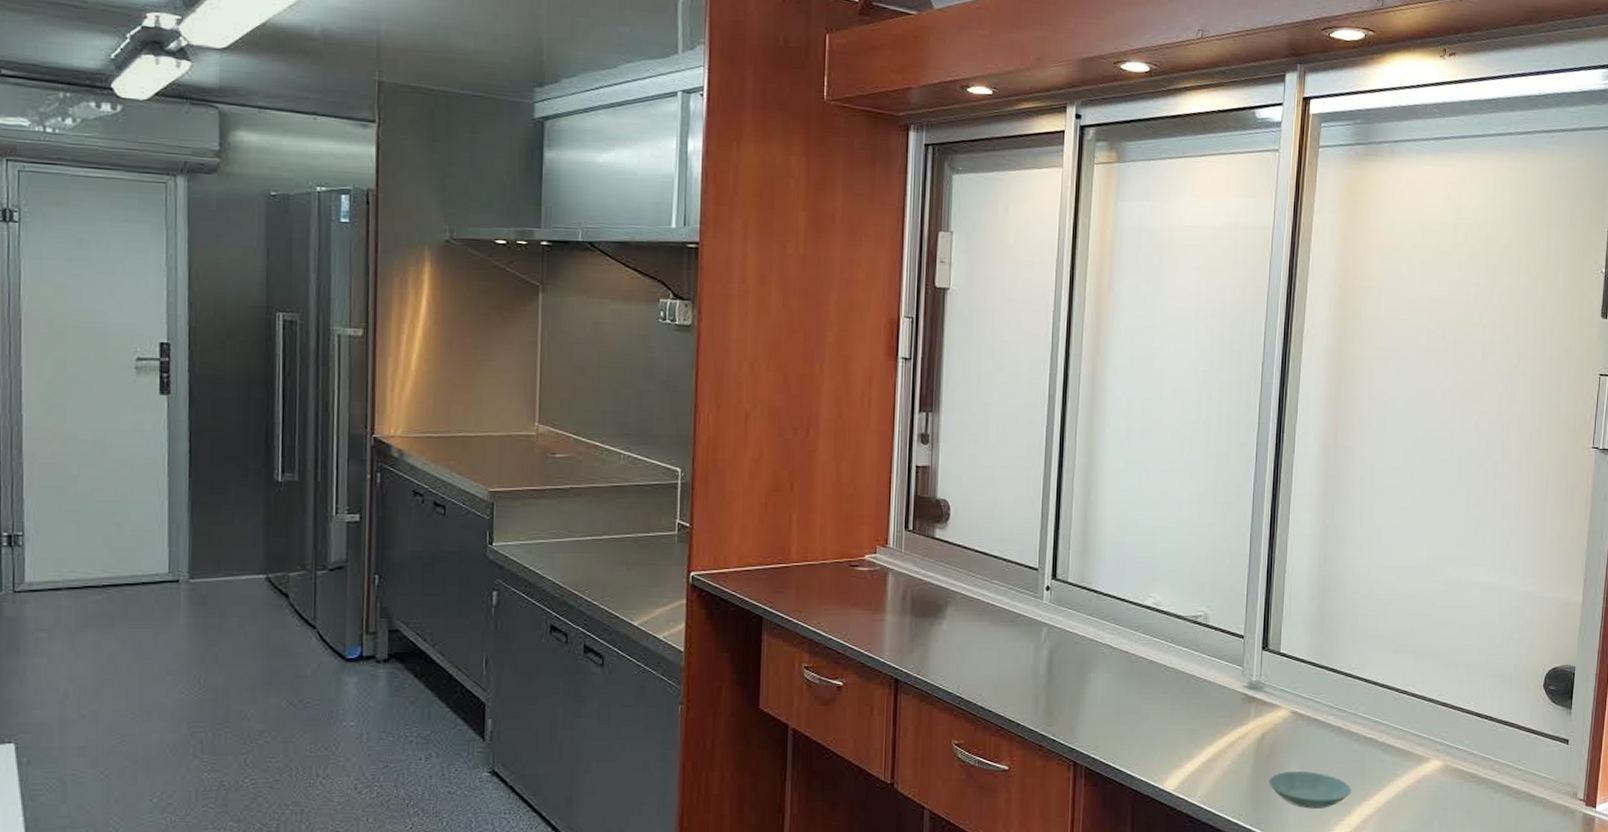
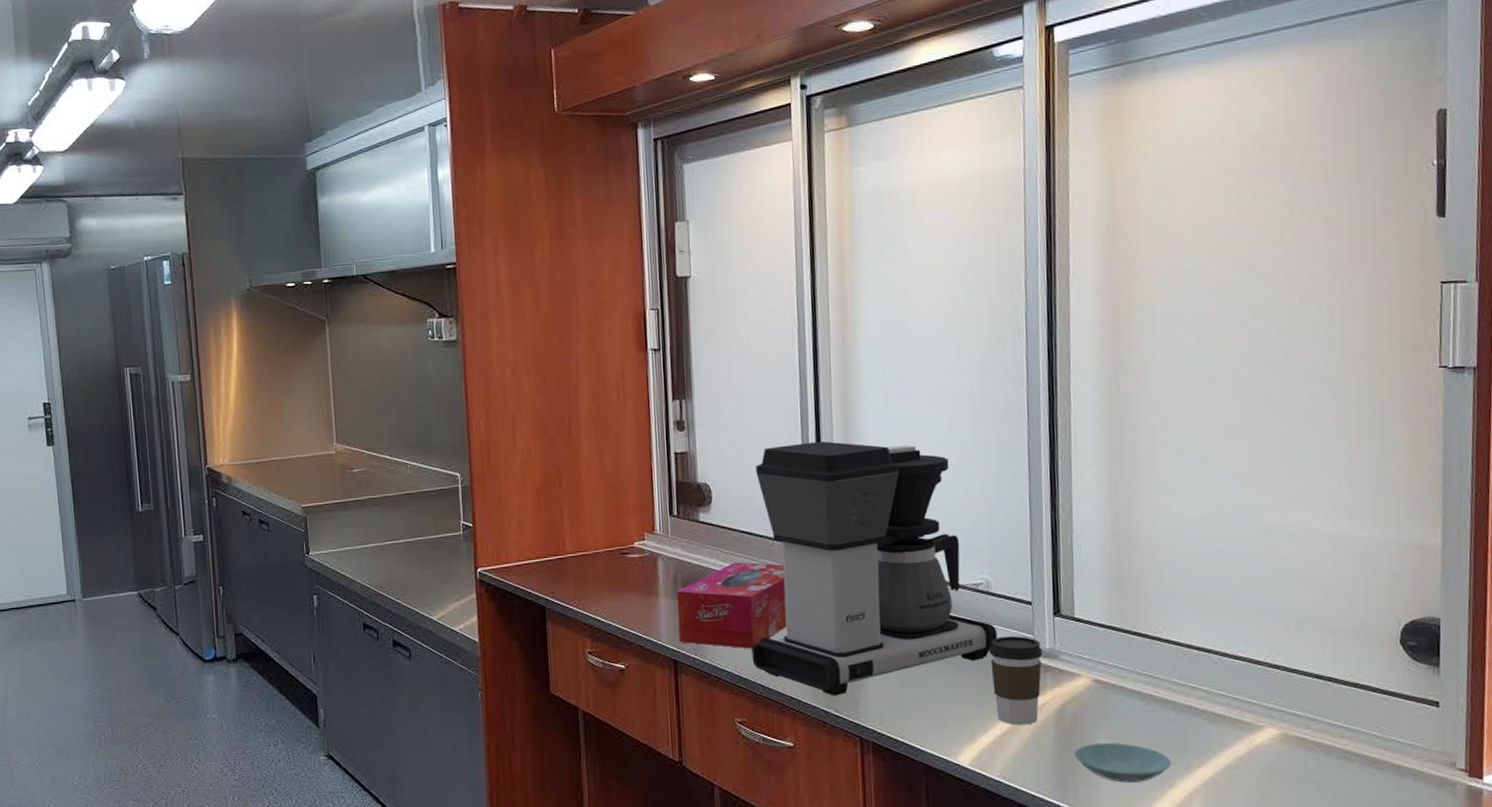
tissue box: none [903,581,1017,670] -> present [676,562,787,649]
coffee maker: none [975,467,1211,720] -> present [751,441,998,696]
coffee cup: none [1201,668,1249,753] -> present [989,636,1042,725]

